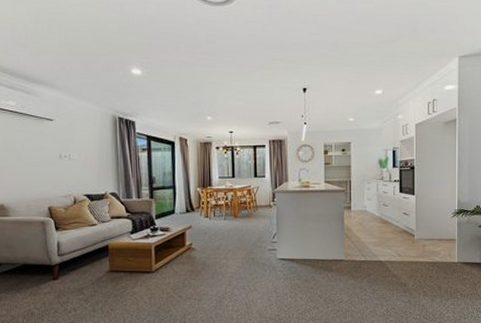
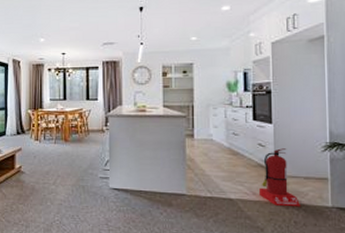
fire extinguisher: none [404,216,434,265] -> present [259,148,300,207]

